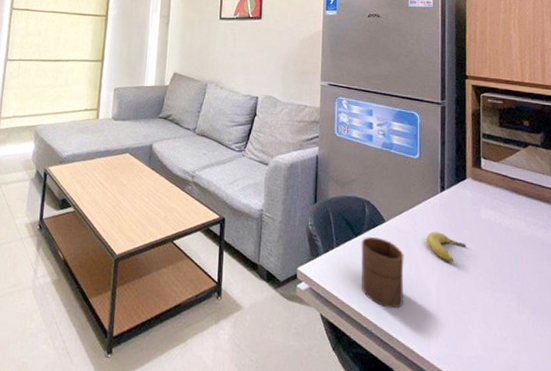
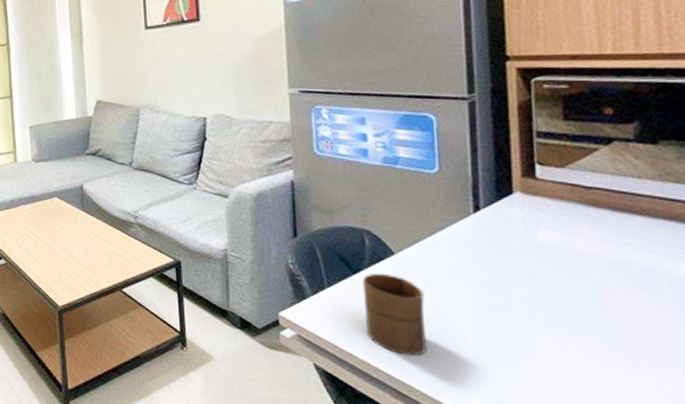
fruit: present [426,231,466,263] -> none [456,263,517,300]

